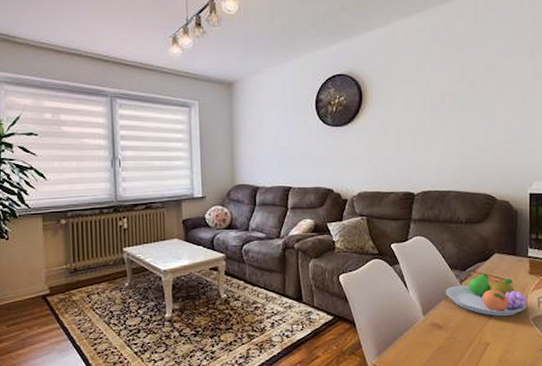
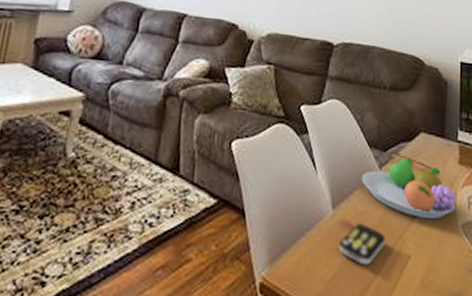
remote control: none [430,324,468,352] -> present [338,224,385,266]

